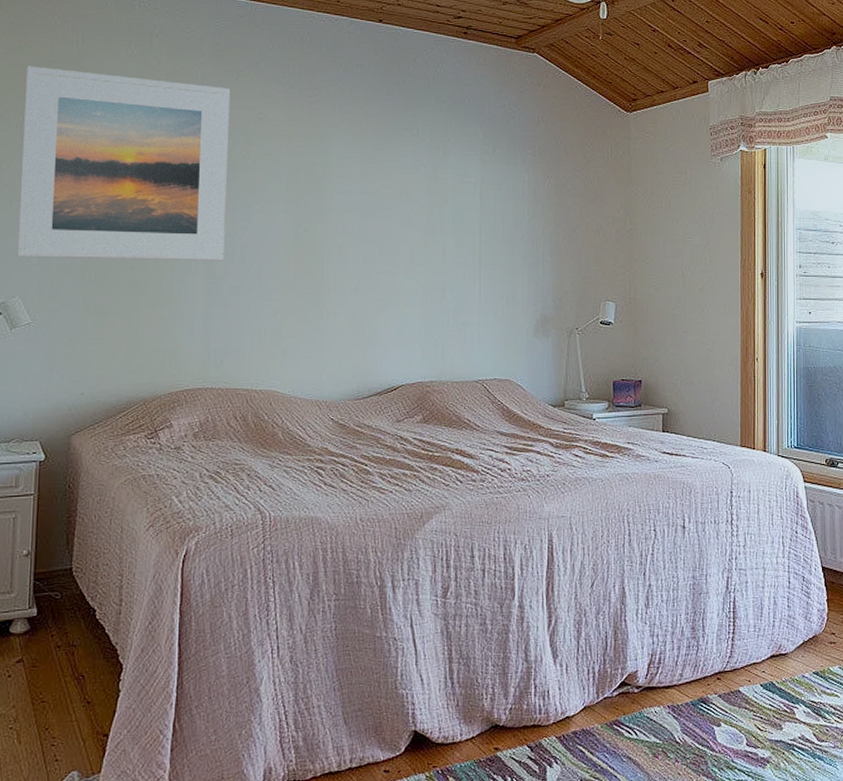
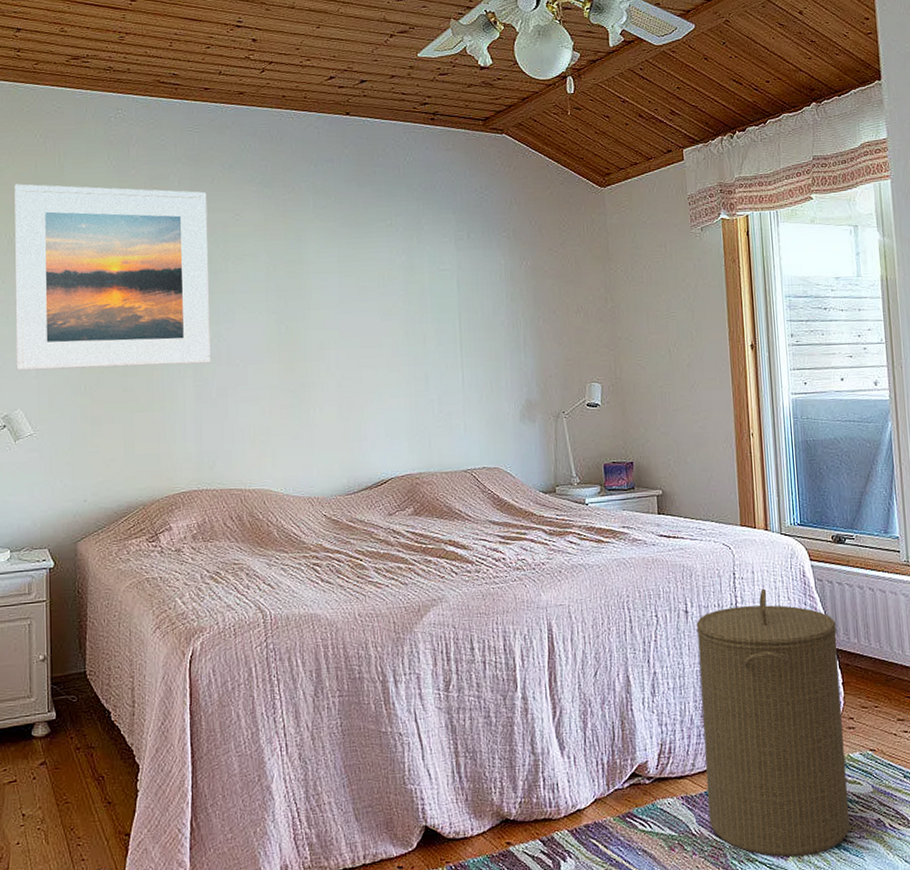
laundry hamper: none [692,507,825,765] -> present [696,588,850,857]

